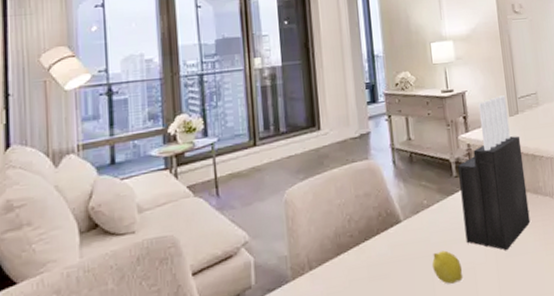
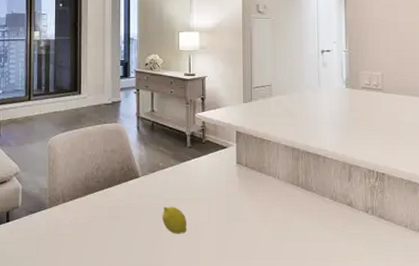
knife block: present [458,95,531,251] -> none [192,84,252,216]

